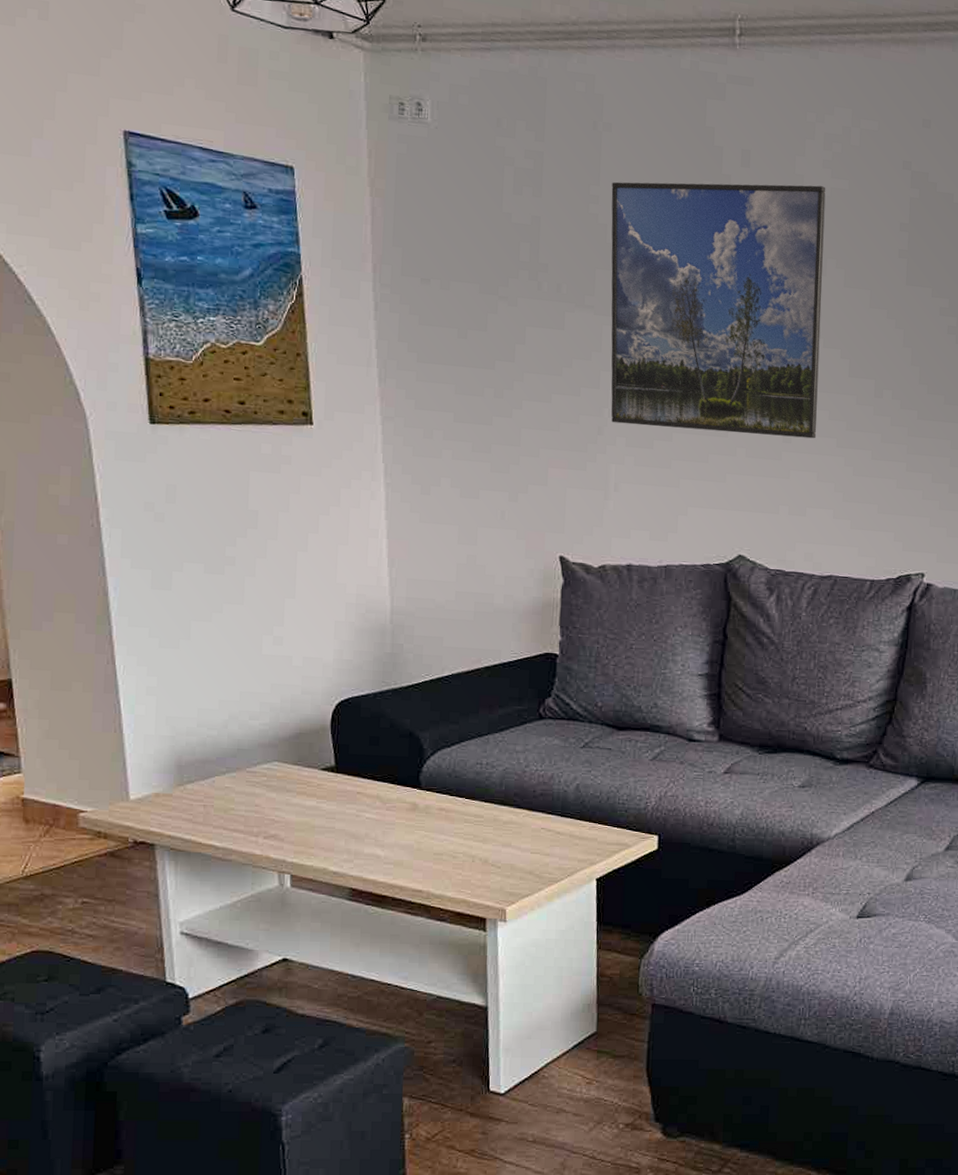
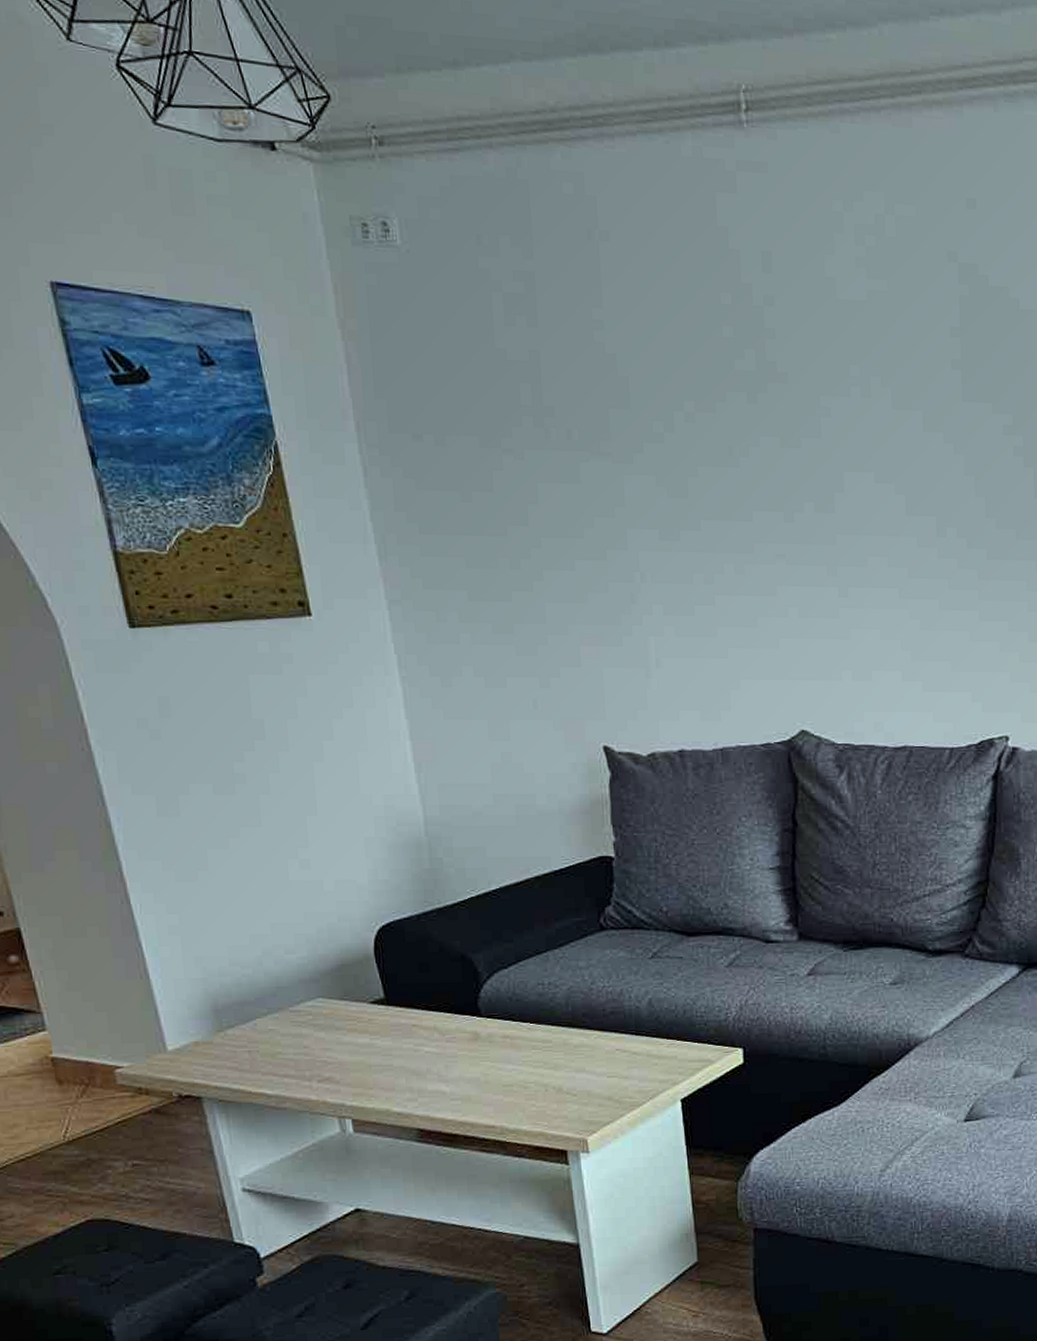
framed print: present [611,182,826,439] -> none [616,289,876,591]

